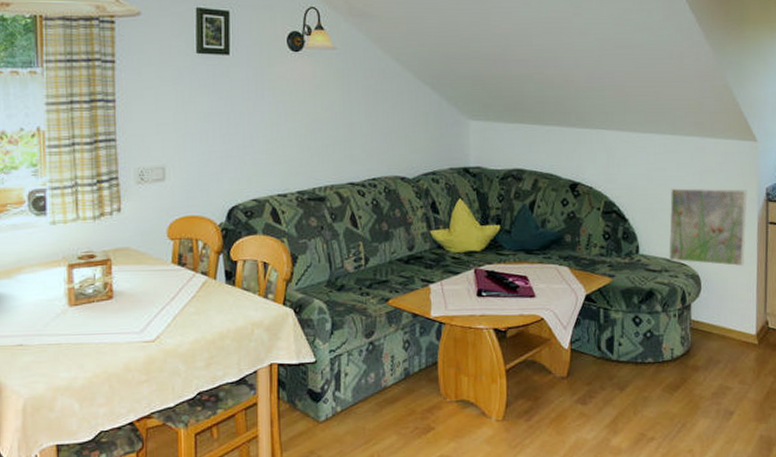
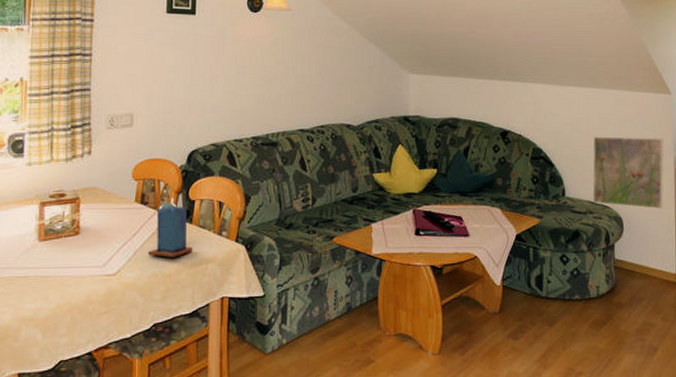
candle: none [188,258,237,322] -> present [147,198,192,257]

